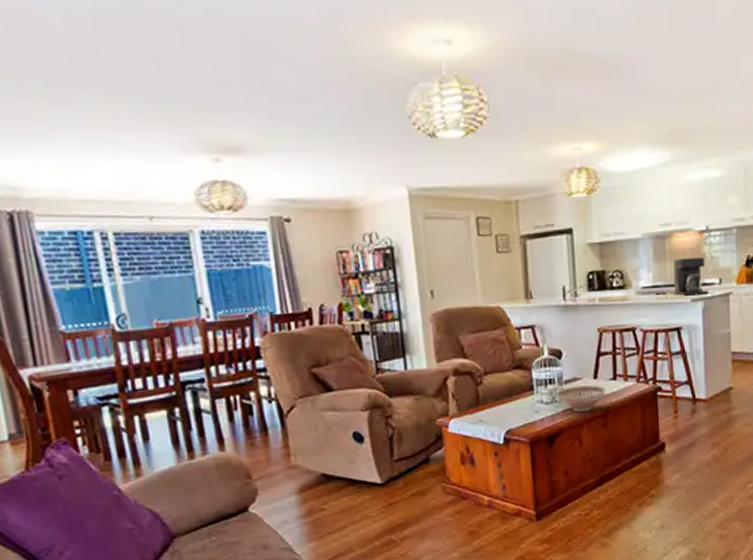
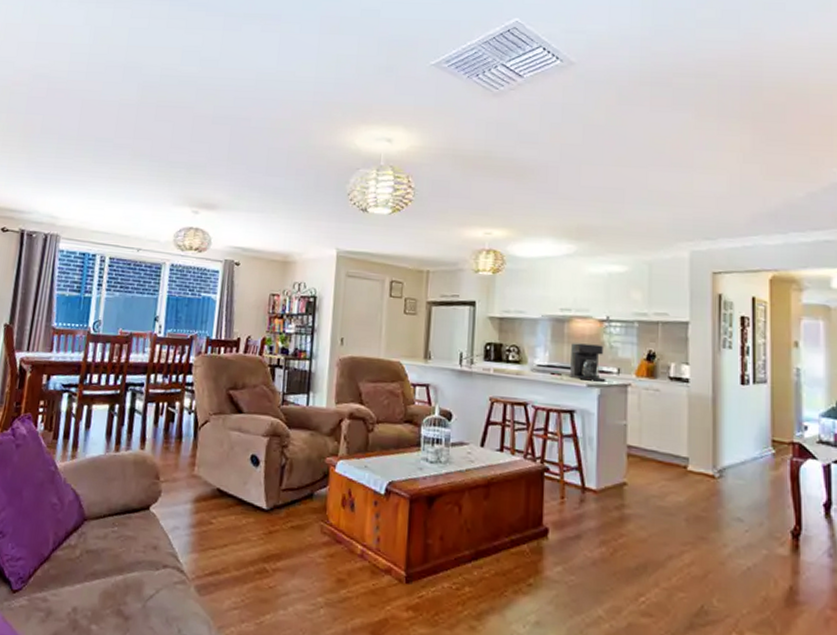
decorative bowl: present [557,385,605,413] -> none [442,450,490,479]

